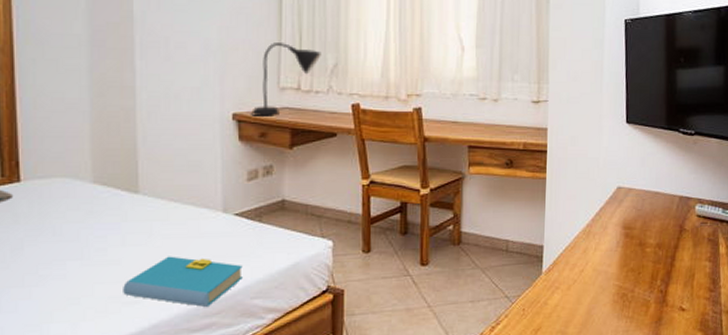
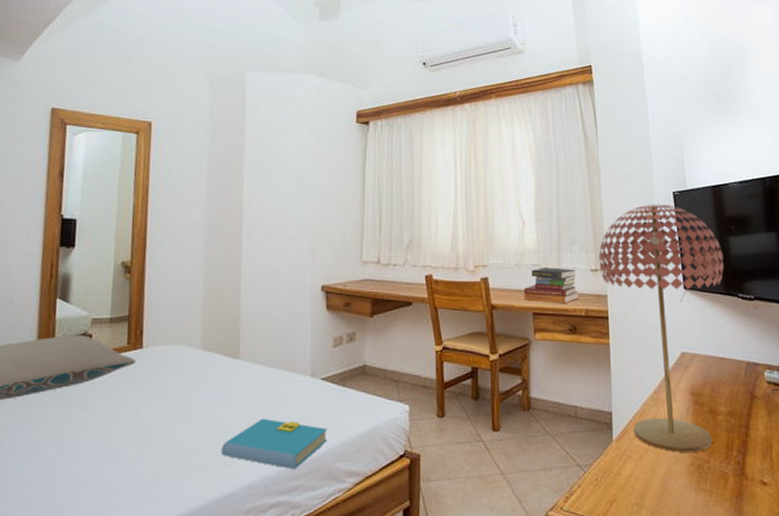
desk lamp: present [250,43,321,116] -> none [336,222,398,288]
books: none [460,98,518,137] -> present [524,268,579,304]
table lamp: none [541,32,669,283] -> present [599,204,724,453]

